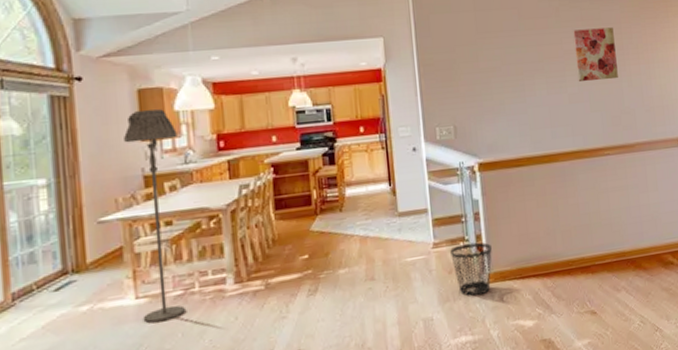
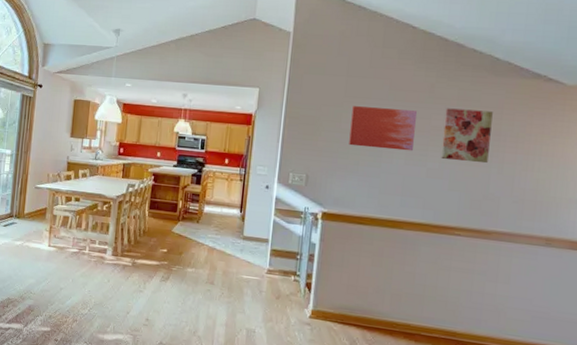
floor lamp: present [122,109,185,324] -> none [50,115,94,268]
wastebasket: present [450,242,492,297] -> none [281,277,320,326]
wall art: none [487,37,552,85] -> present [349,106,417,152]

